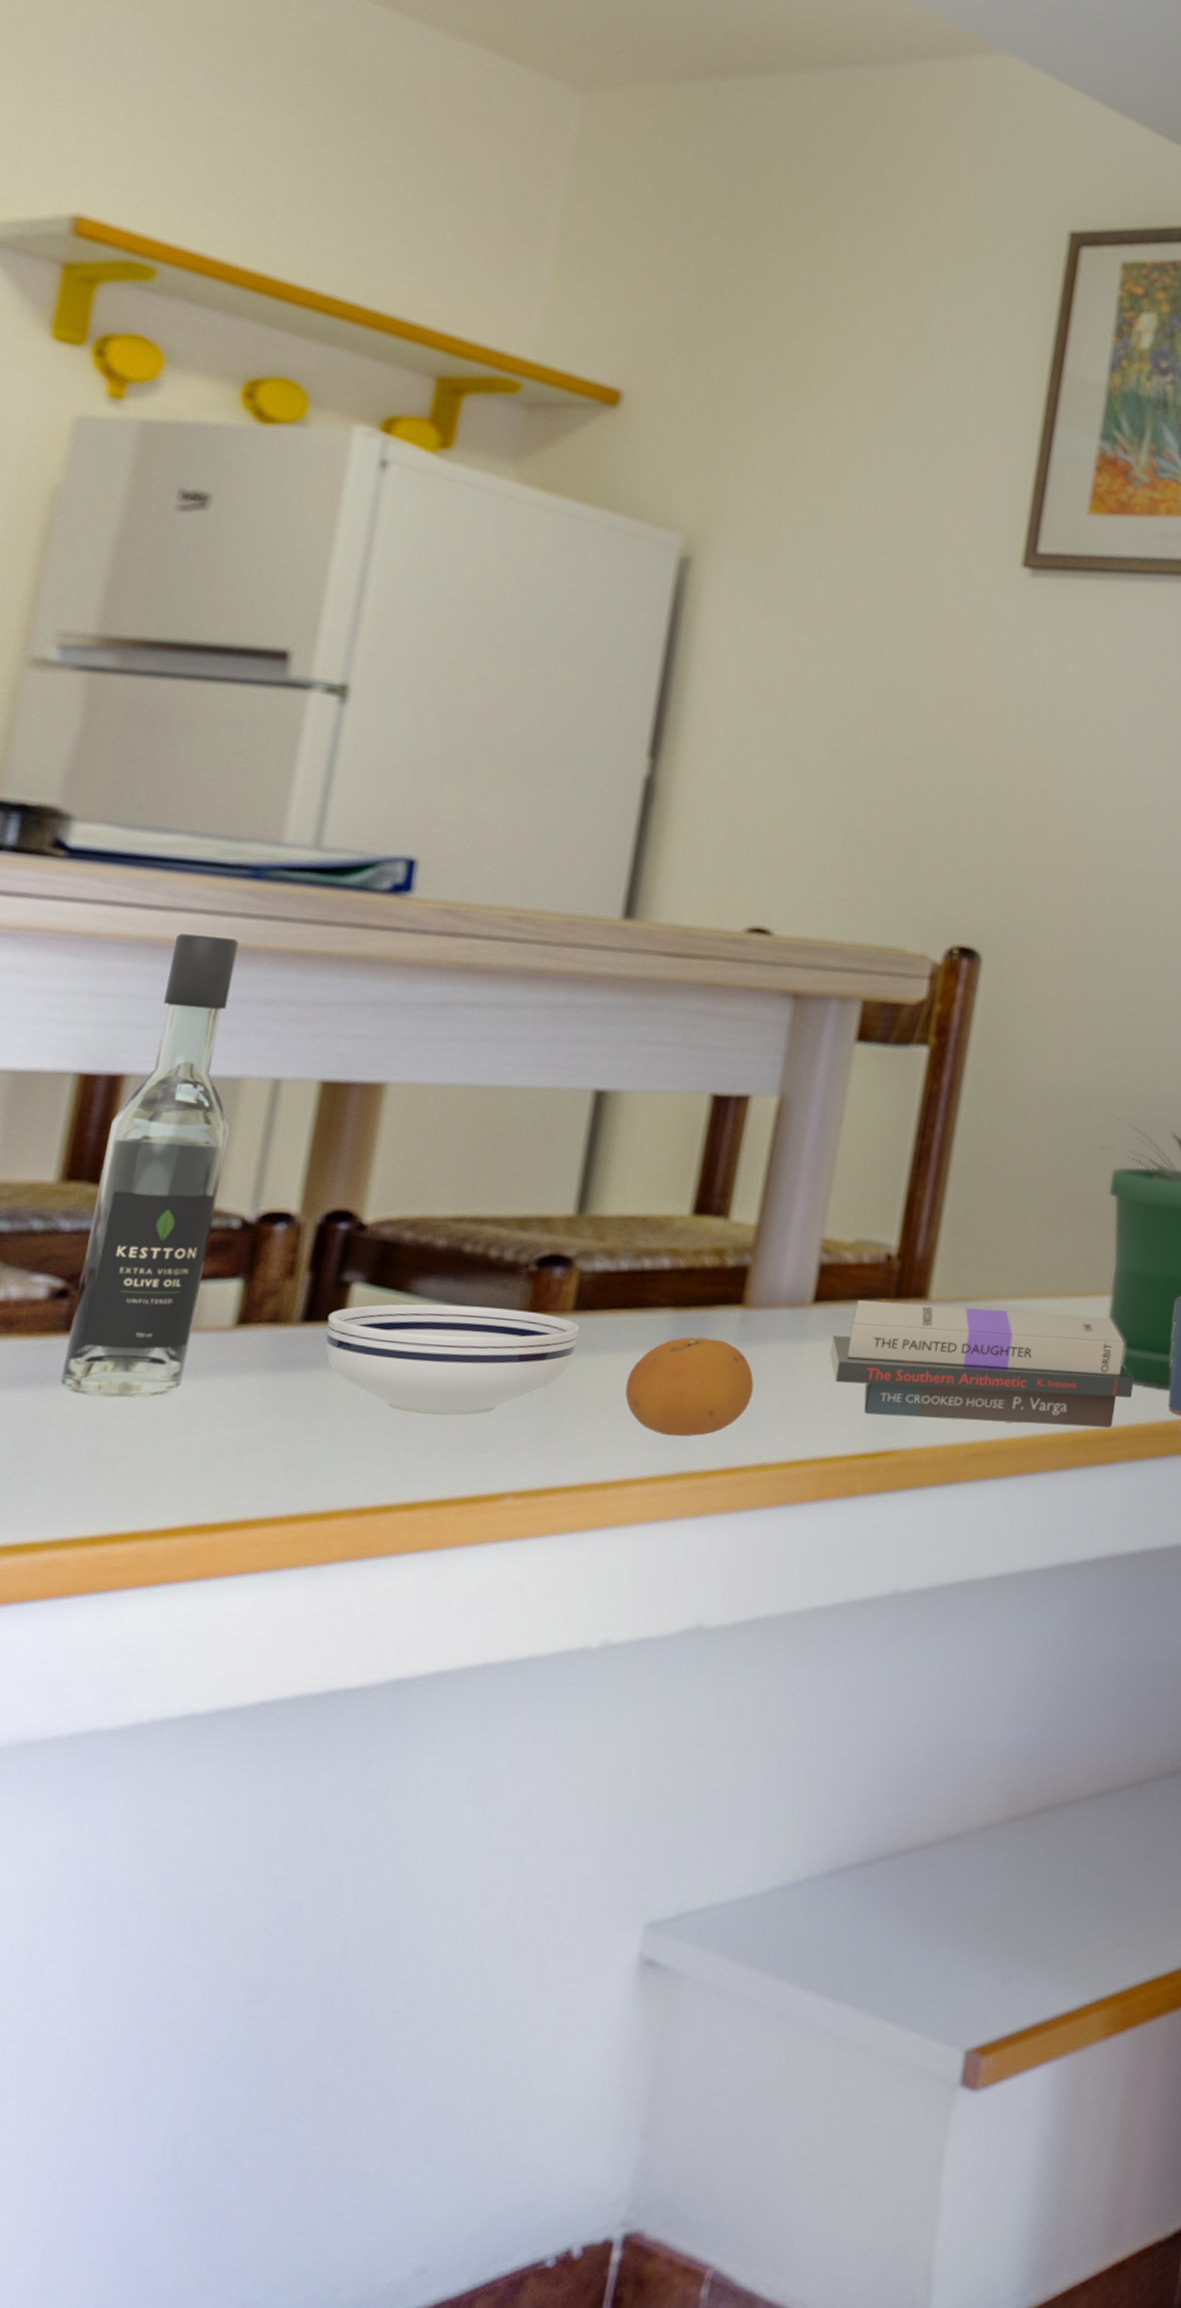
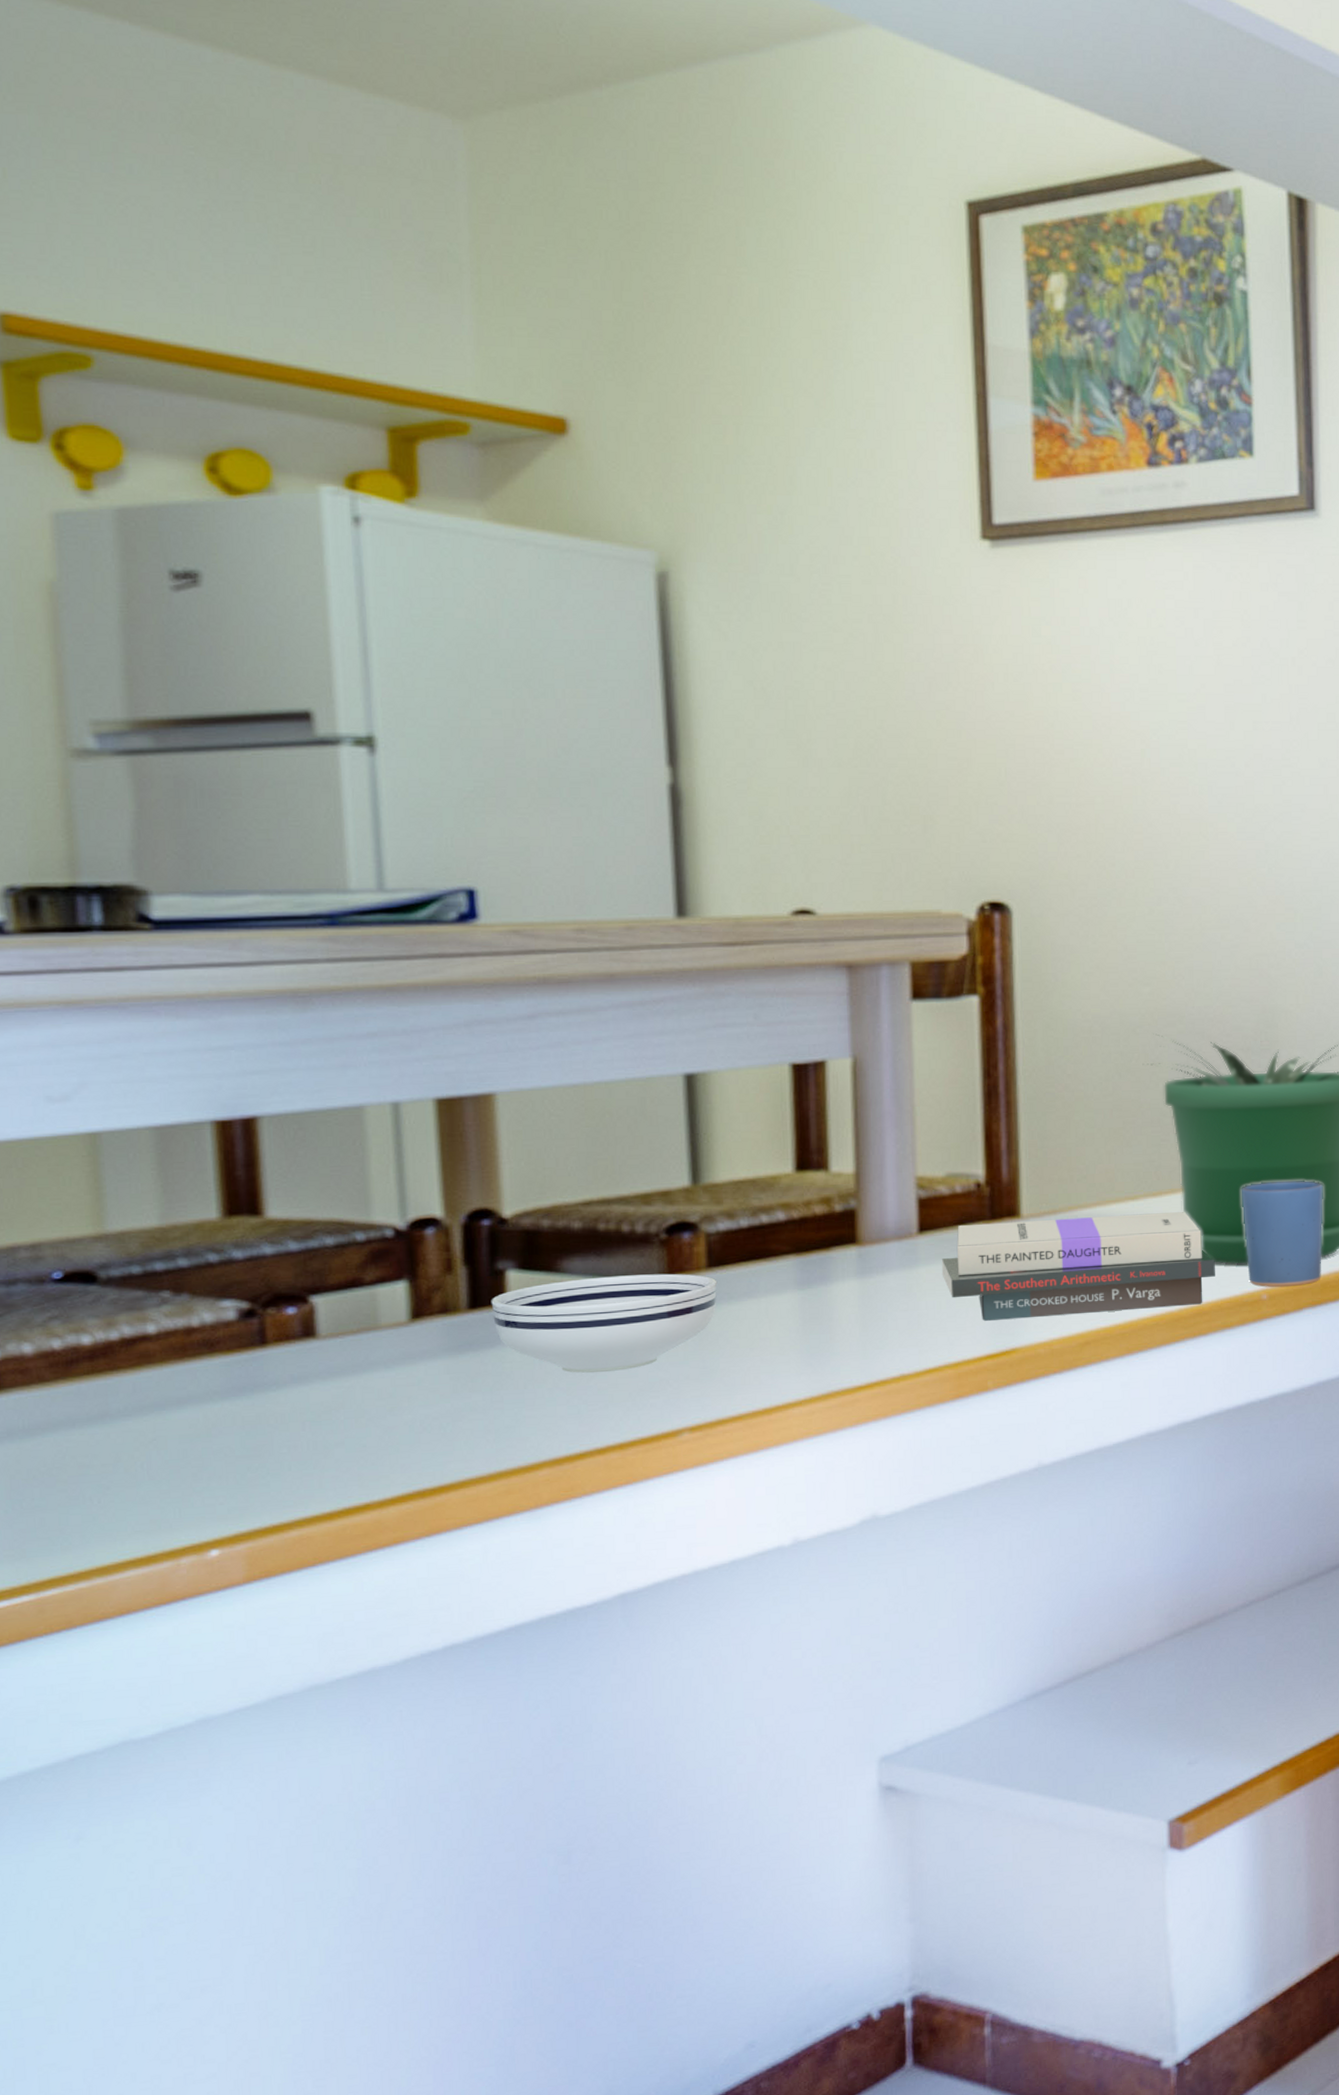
bottle: present [59,933,239,1398] -> none [256,983,375,1396]
fruit: present [625,1337,754,1437] -> none [767,1275,881,1363]

